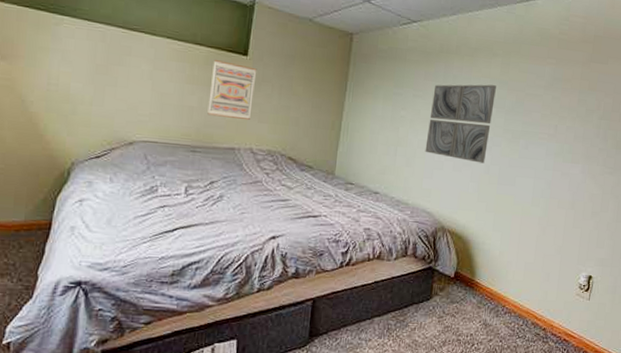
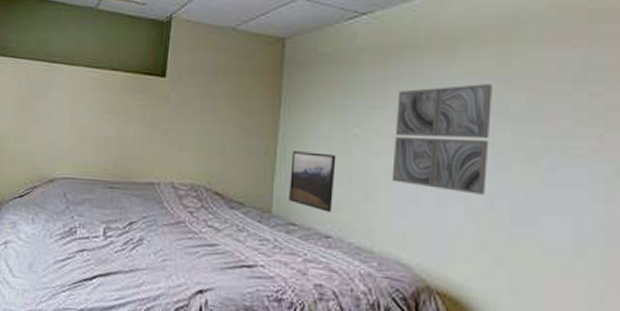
wall art: present [207,60,257,121] -> none [125,85,176,150]
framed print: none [349,126,387,175] -> present [289,151,336,212]

